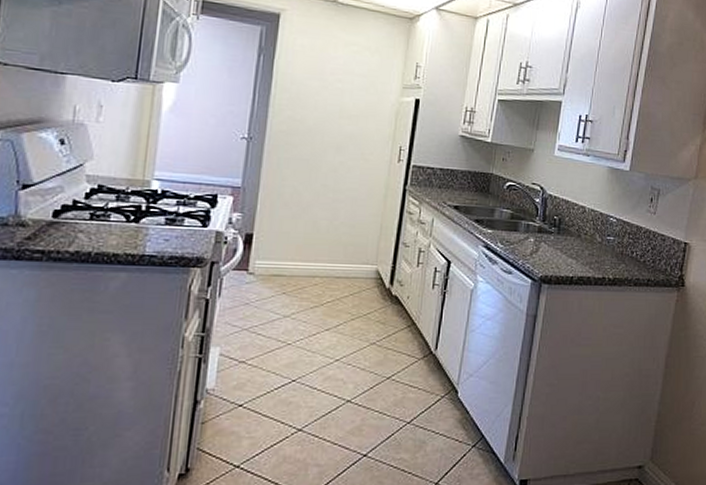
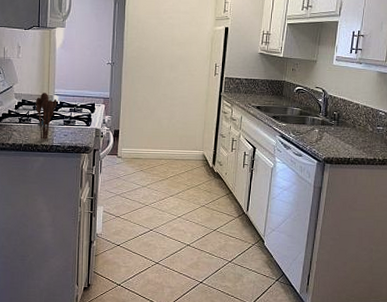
utensil holder: none [120,176,157,248] -> present [36,93,57,141]

